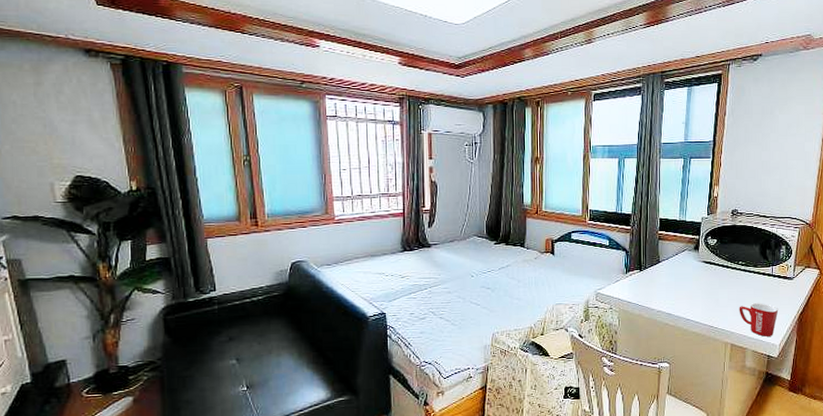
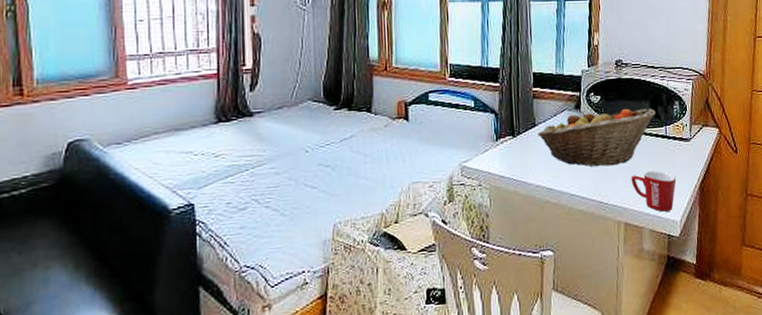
fruit basket: none [661,250,764,298] -> present [537,108,656,167]

